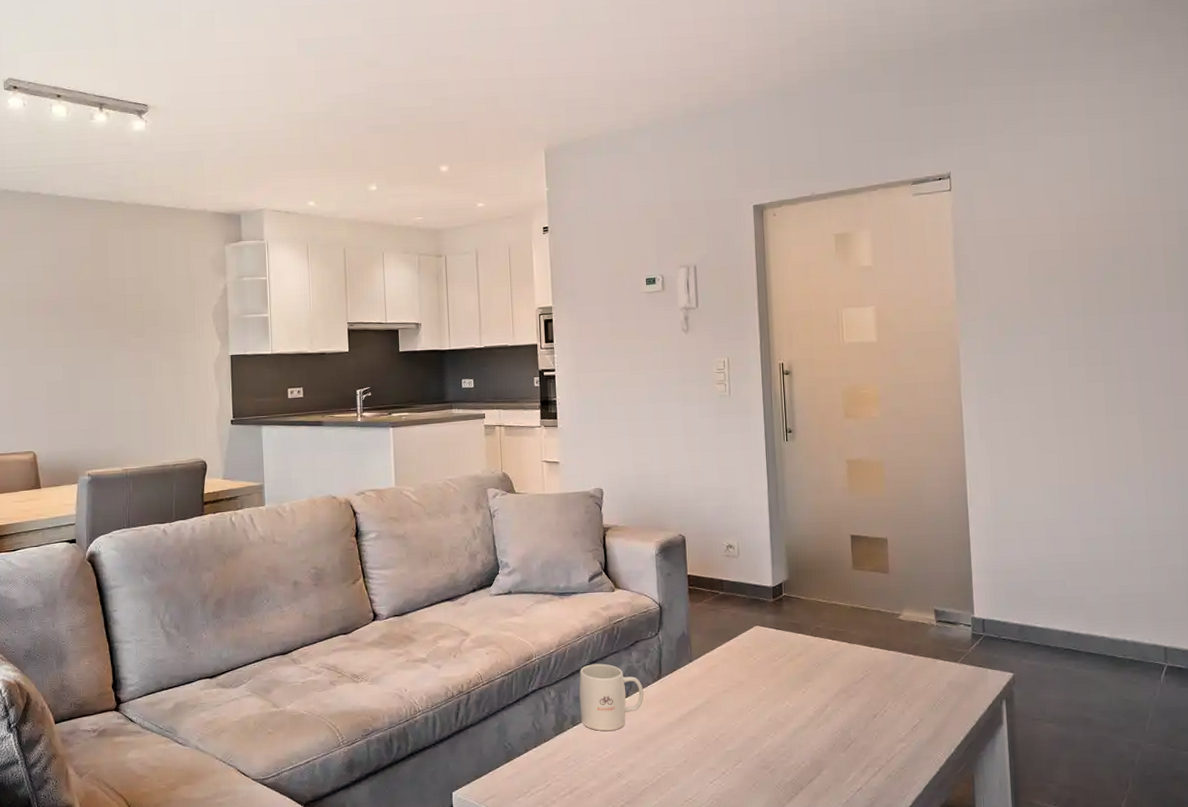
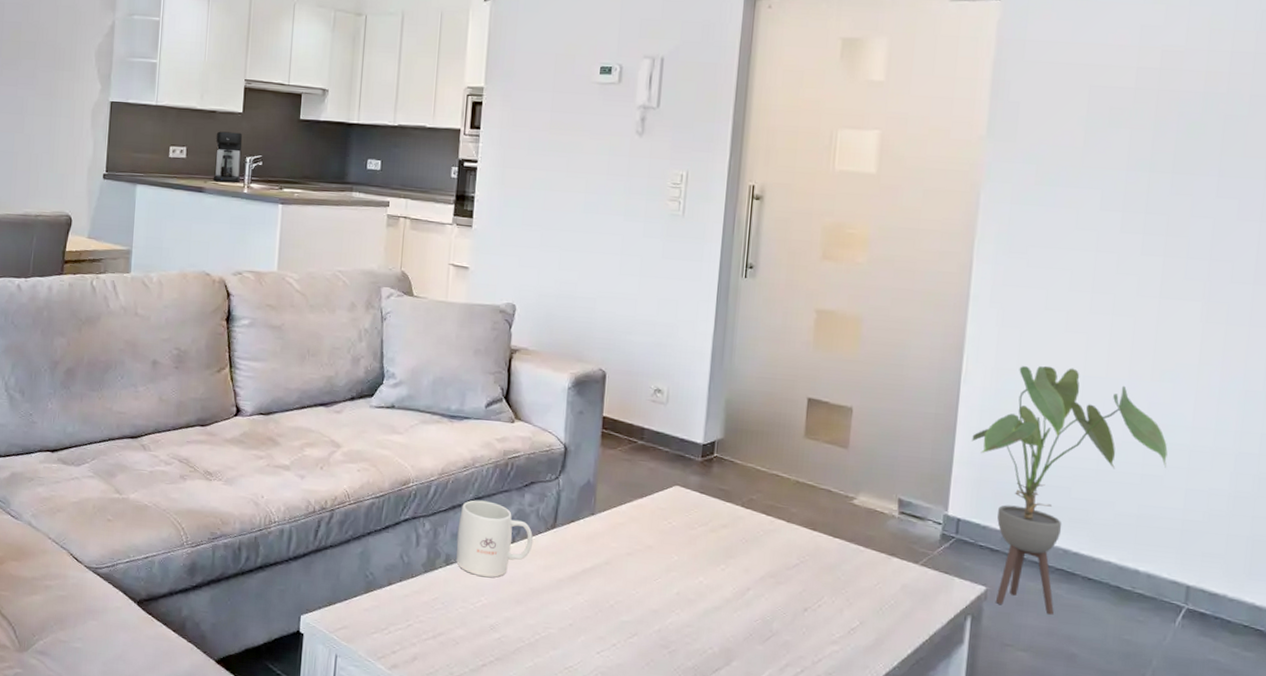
coffee maker: none [328,369,353,415] -> present [213,131,242,183]
house plant: none [983,481,1133,689] -> present [972,365,1168,615]

